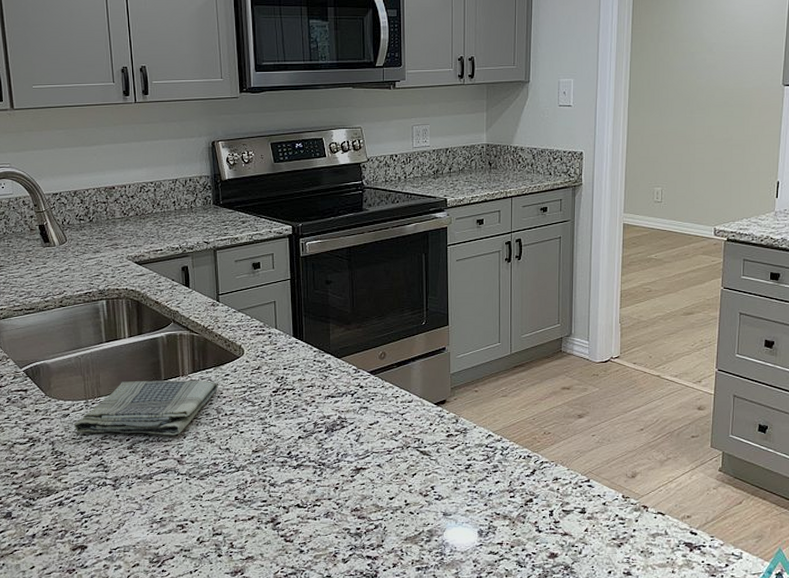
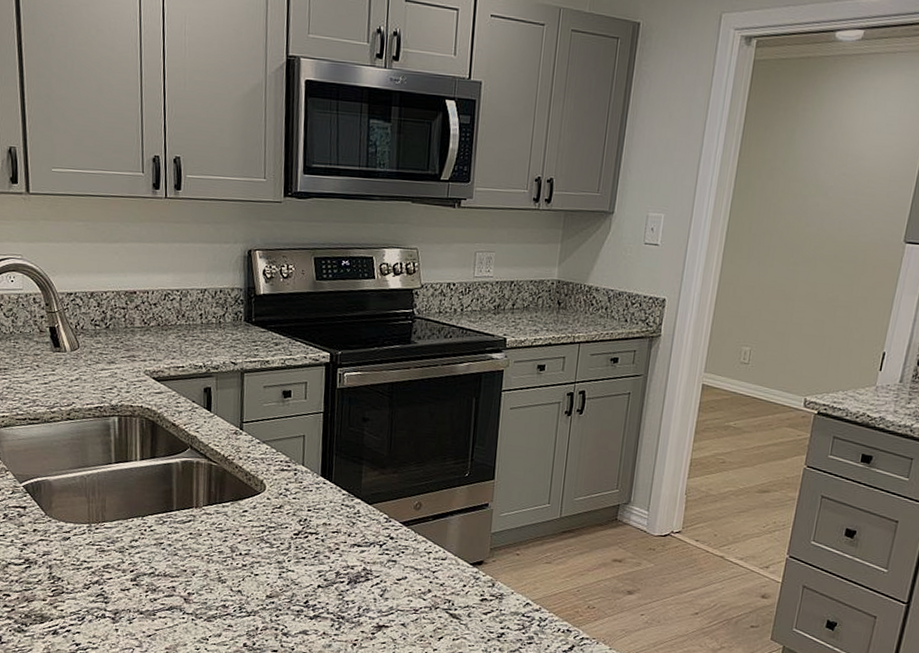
dish towel: present [73,380,218,435] -> none [74,507,235,571]

